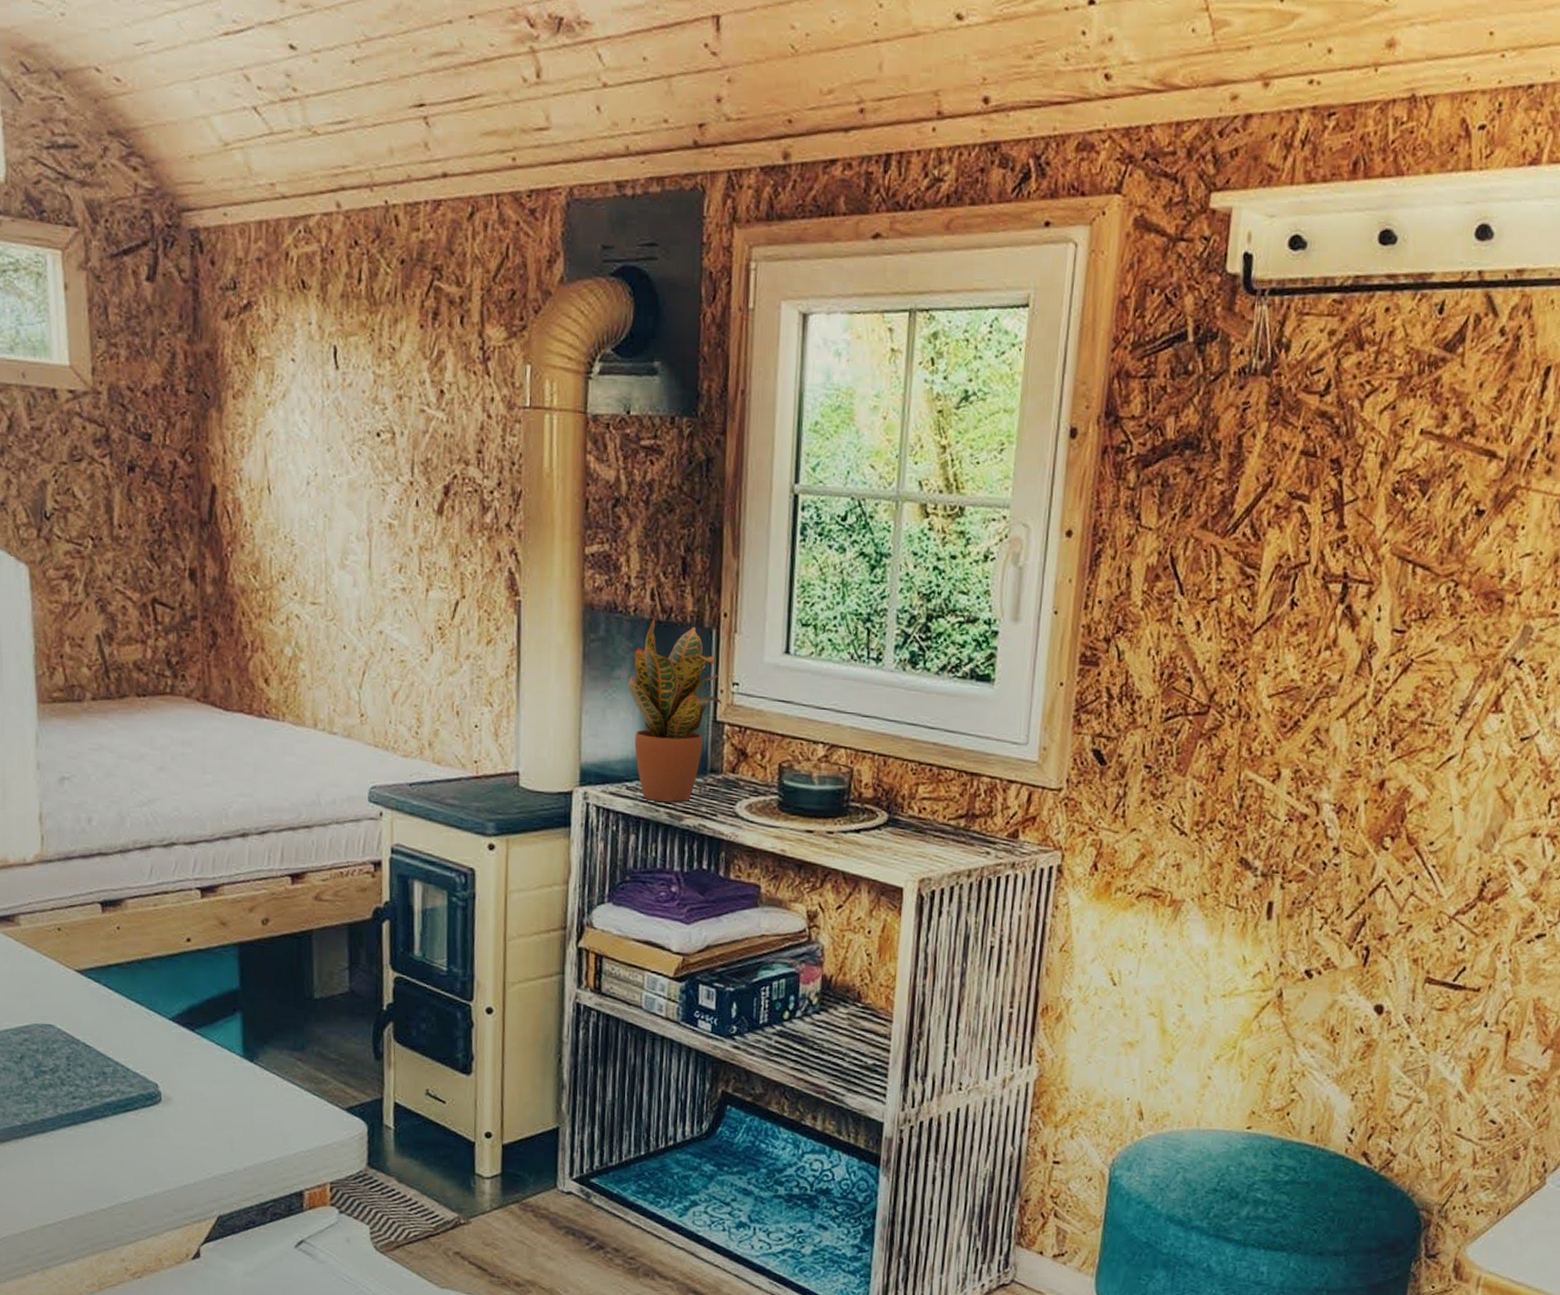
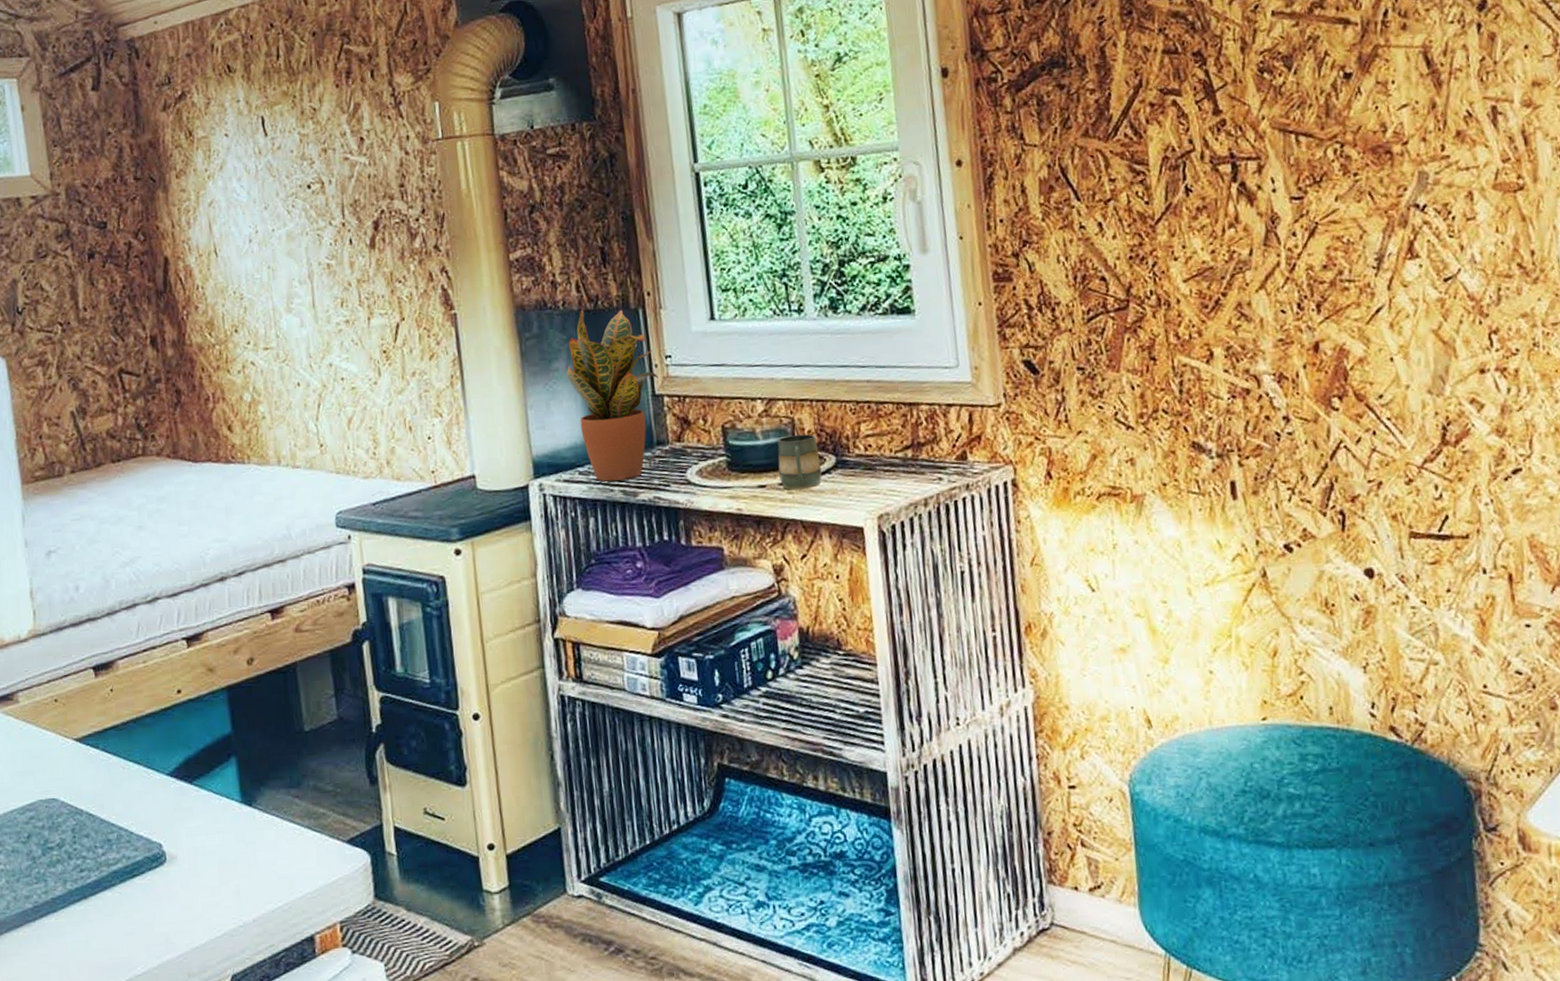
mug: none [828,785,873,842] -> present [777,434,822,491]

